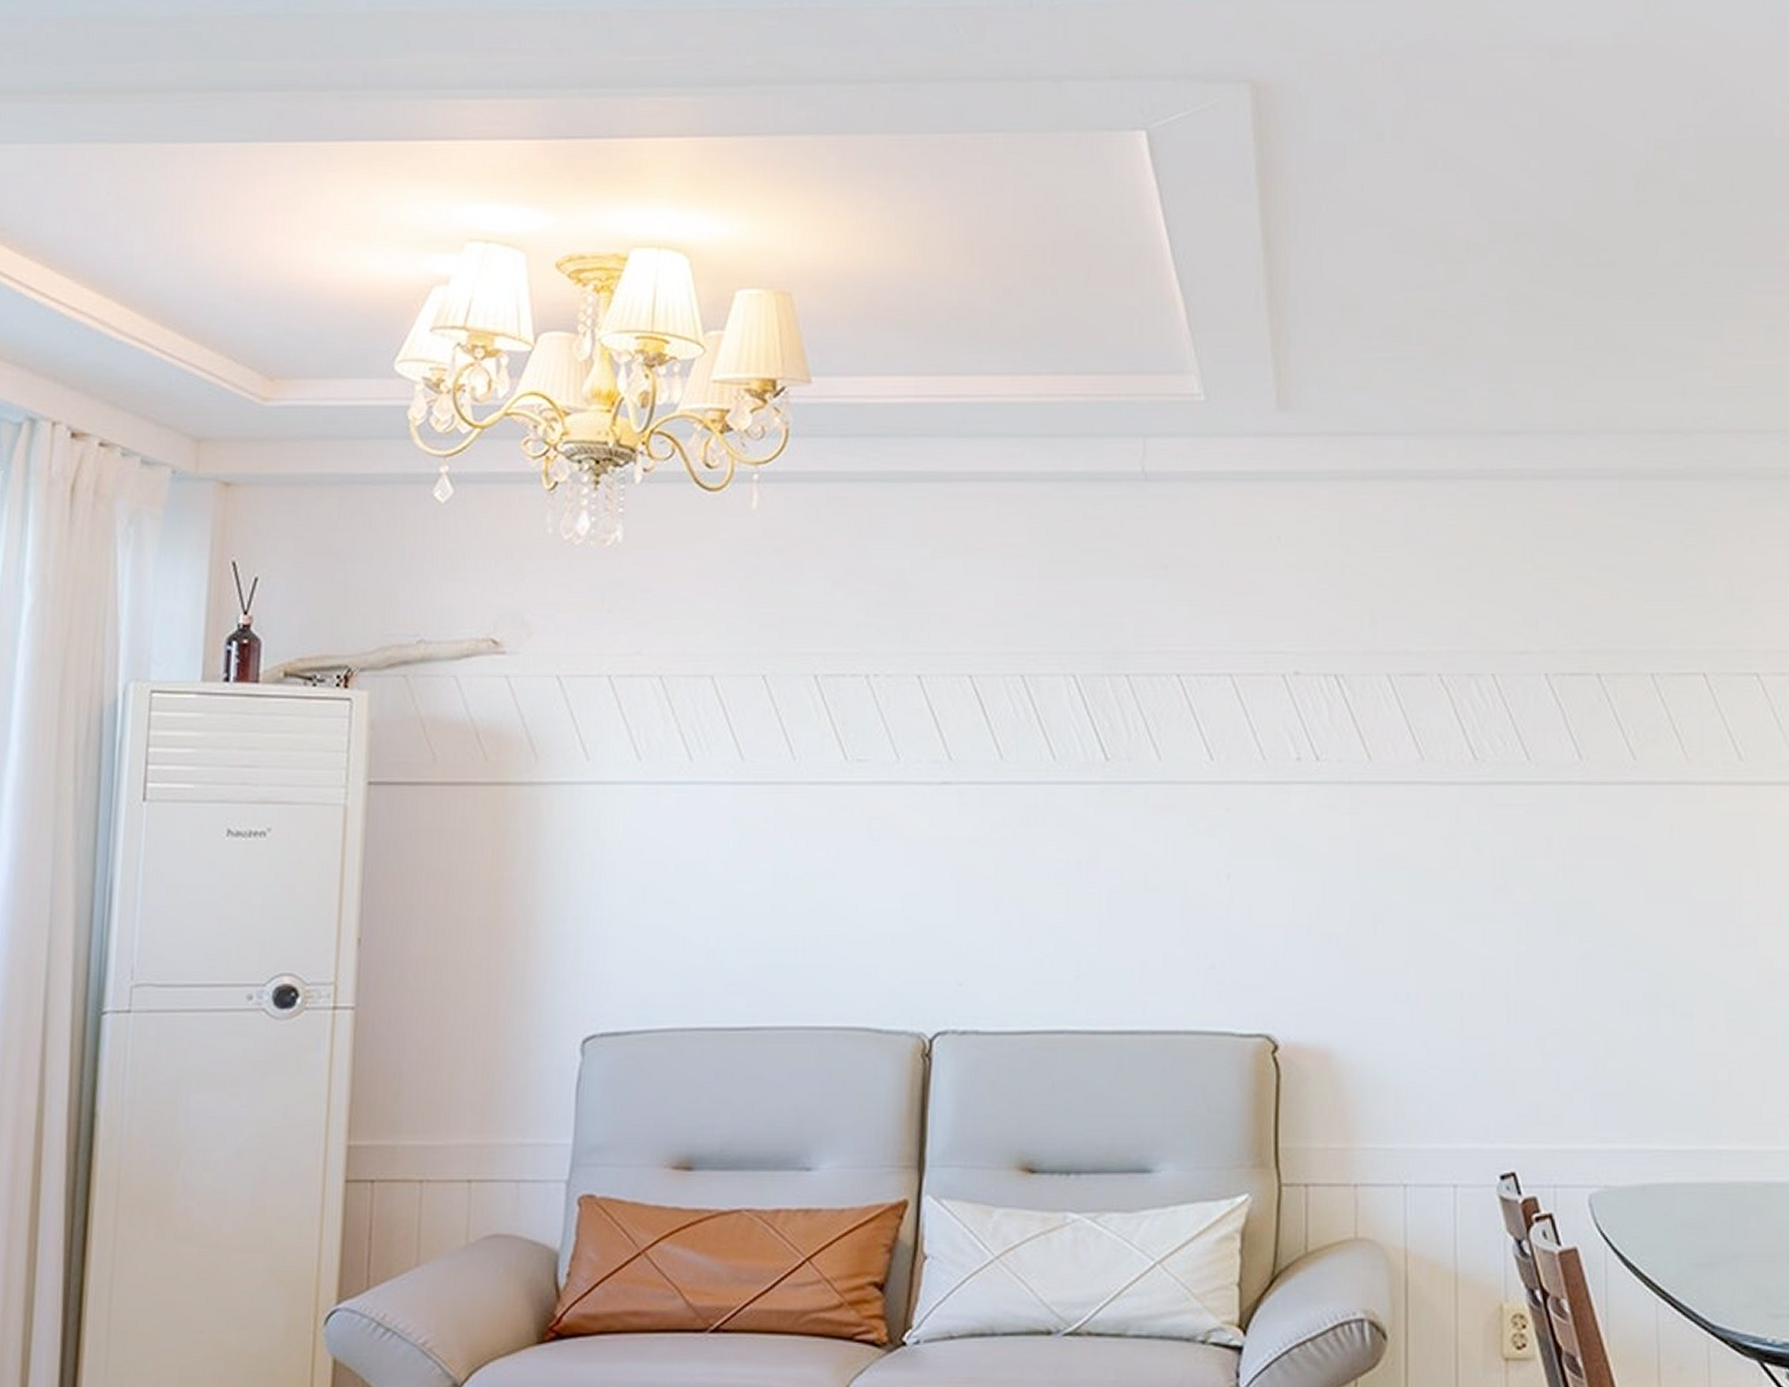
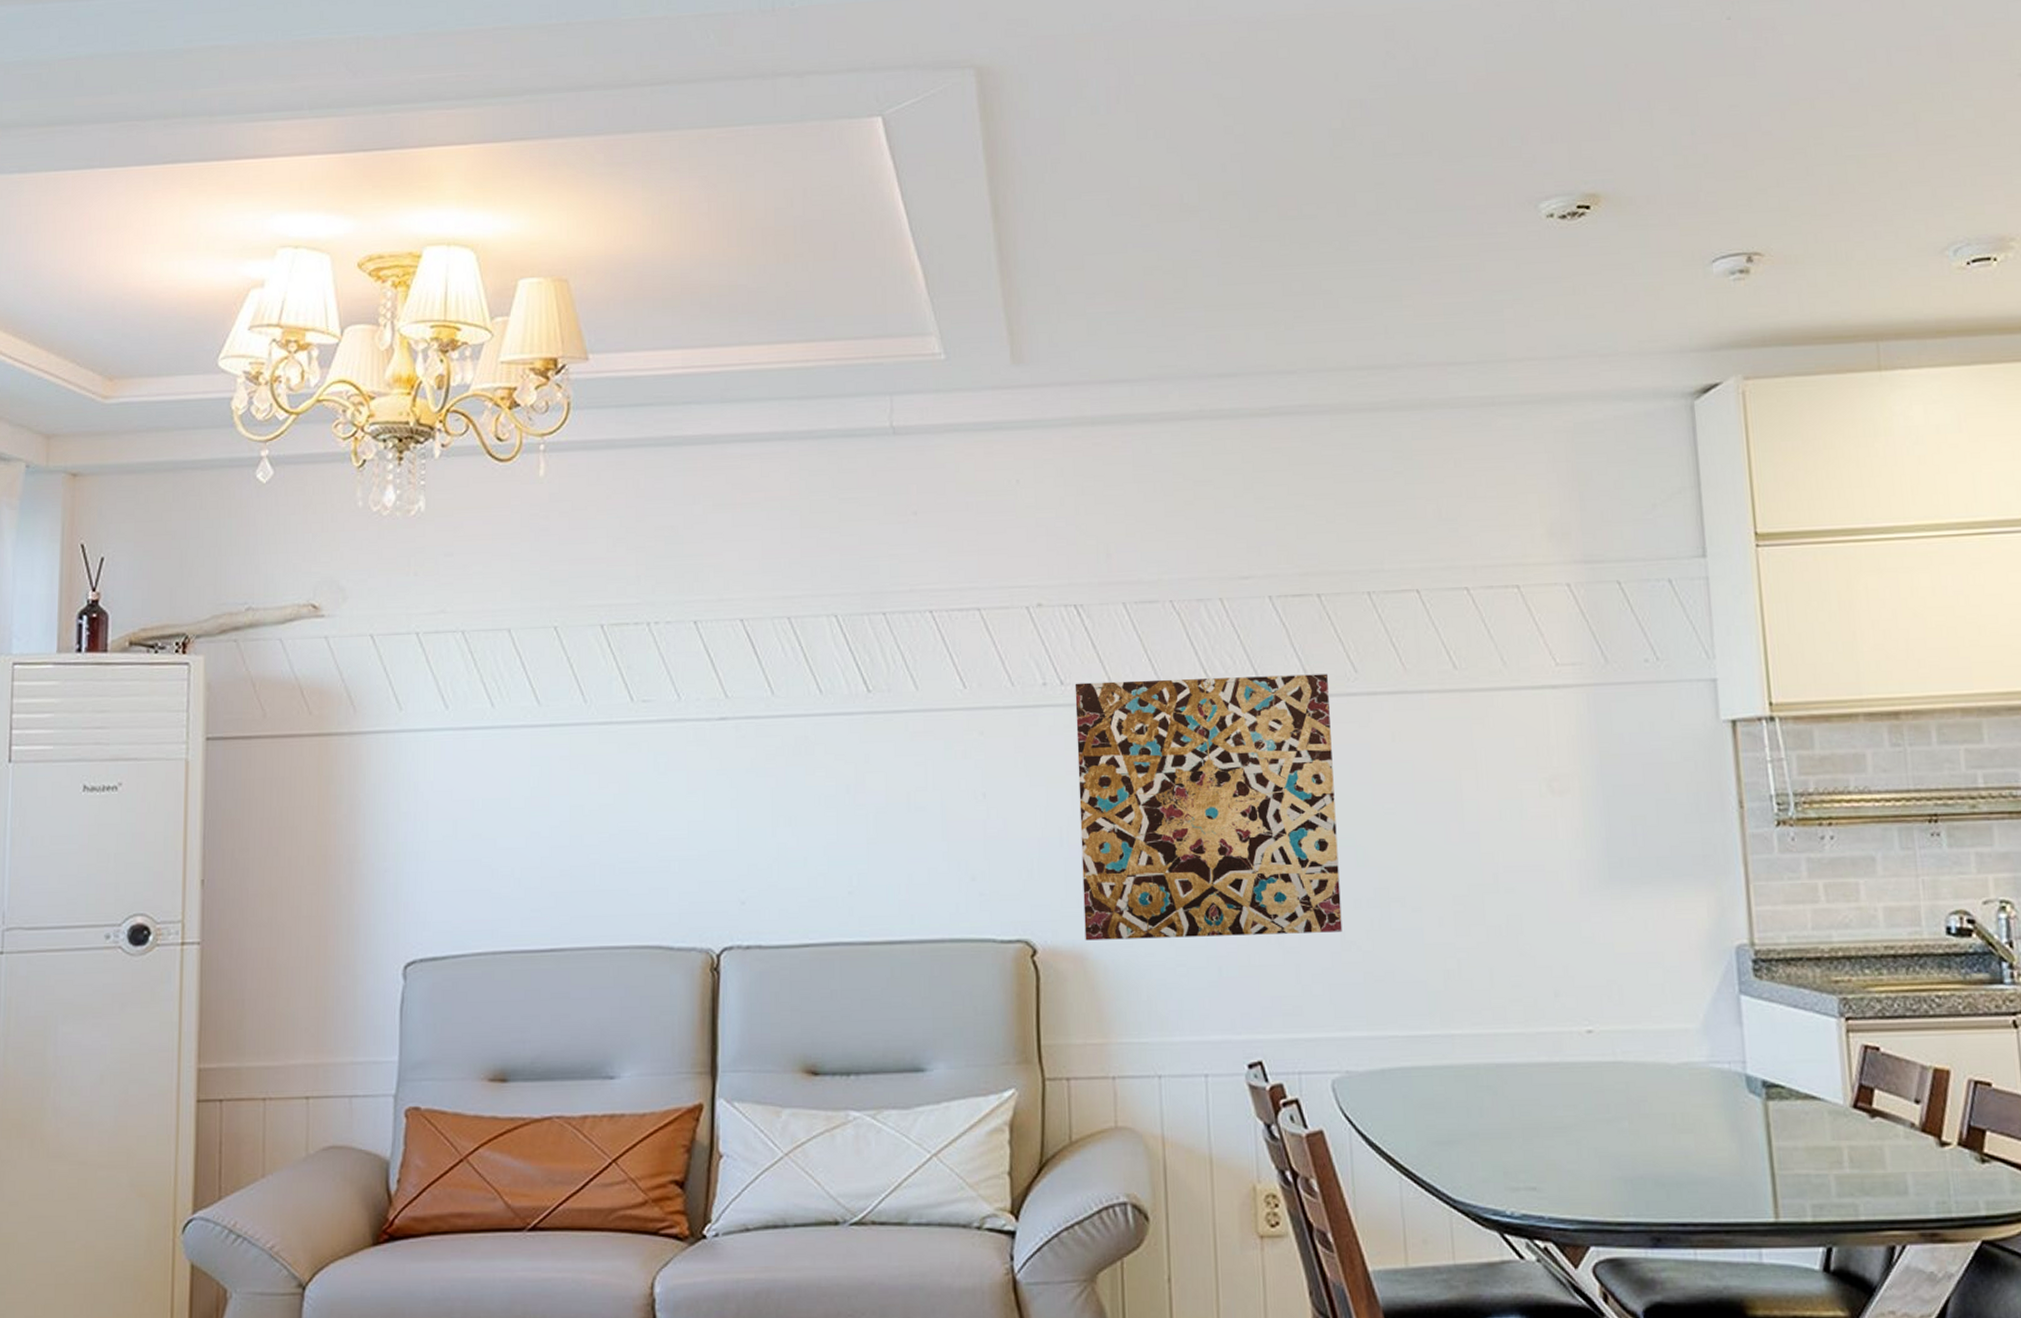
wall art: none [1331,759,1608,1037] -> present [1075,674,1343,941]

